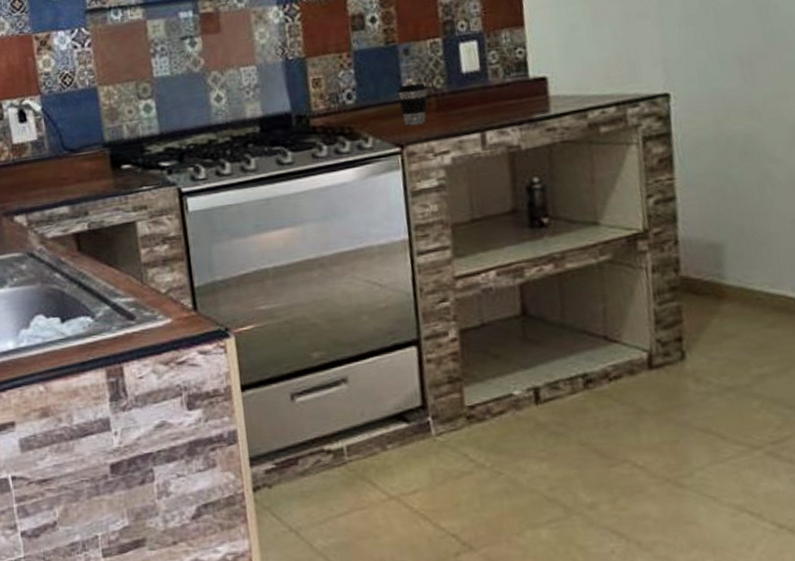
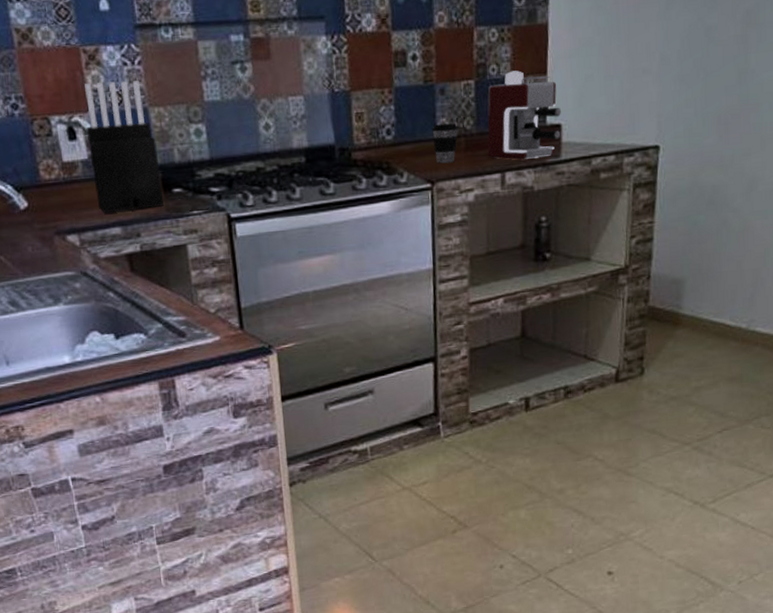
knife block: none [36,62,112,192] -> present [85,80,164,213]
coffee maker: none [458,25,548,118] -> present [487,70,561,160]

